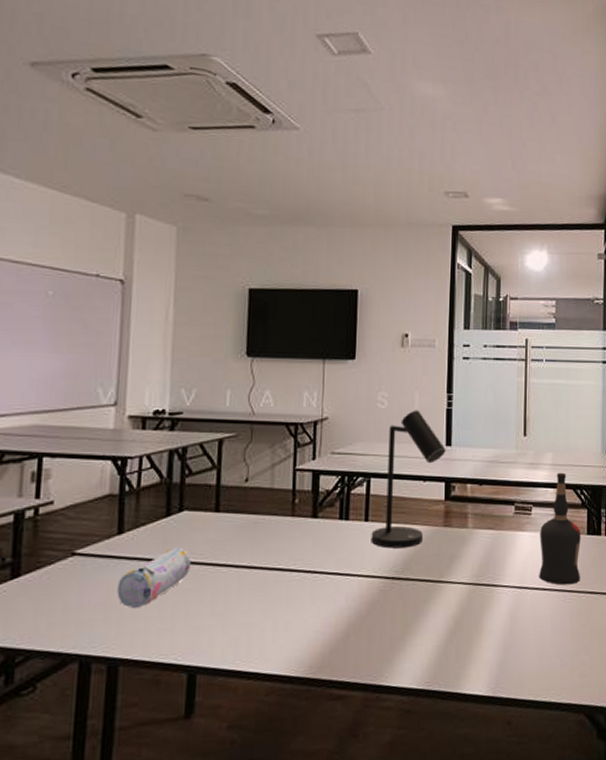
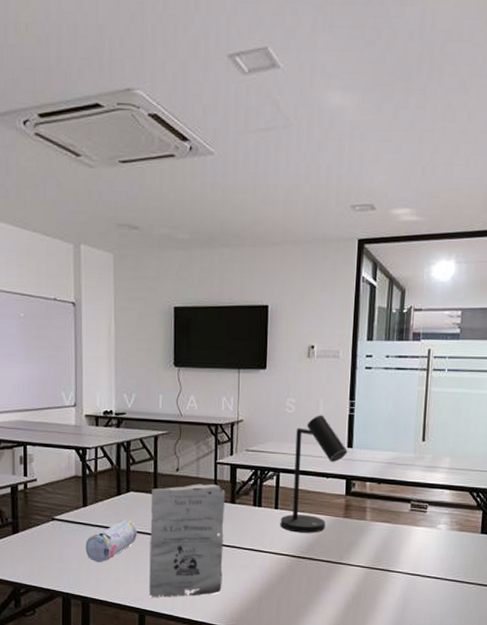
book: none [203,496,305,650] -> present [149,484,225,598]
liquor bottle: present [539,472,581,585] -> none [431,476,475,576]

